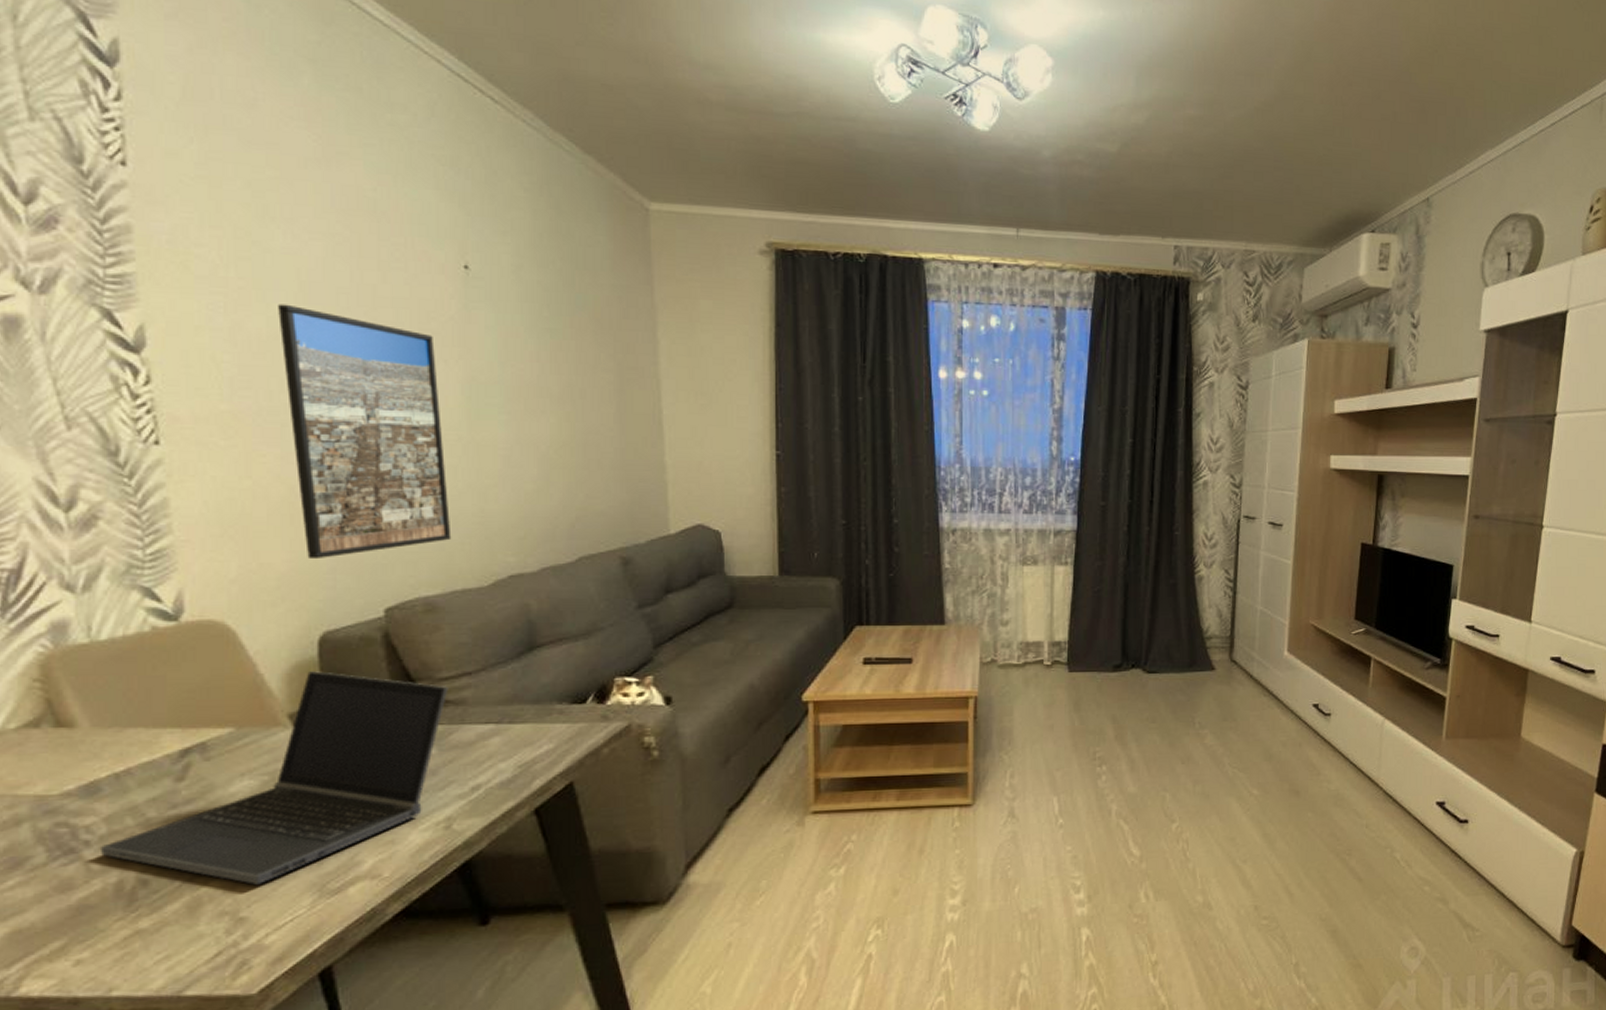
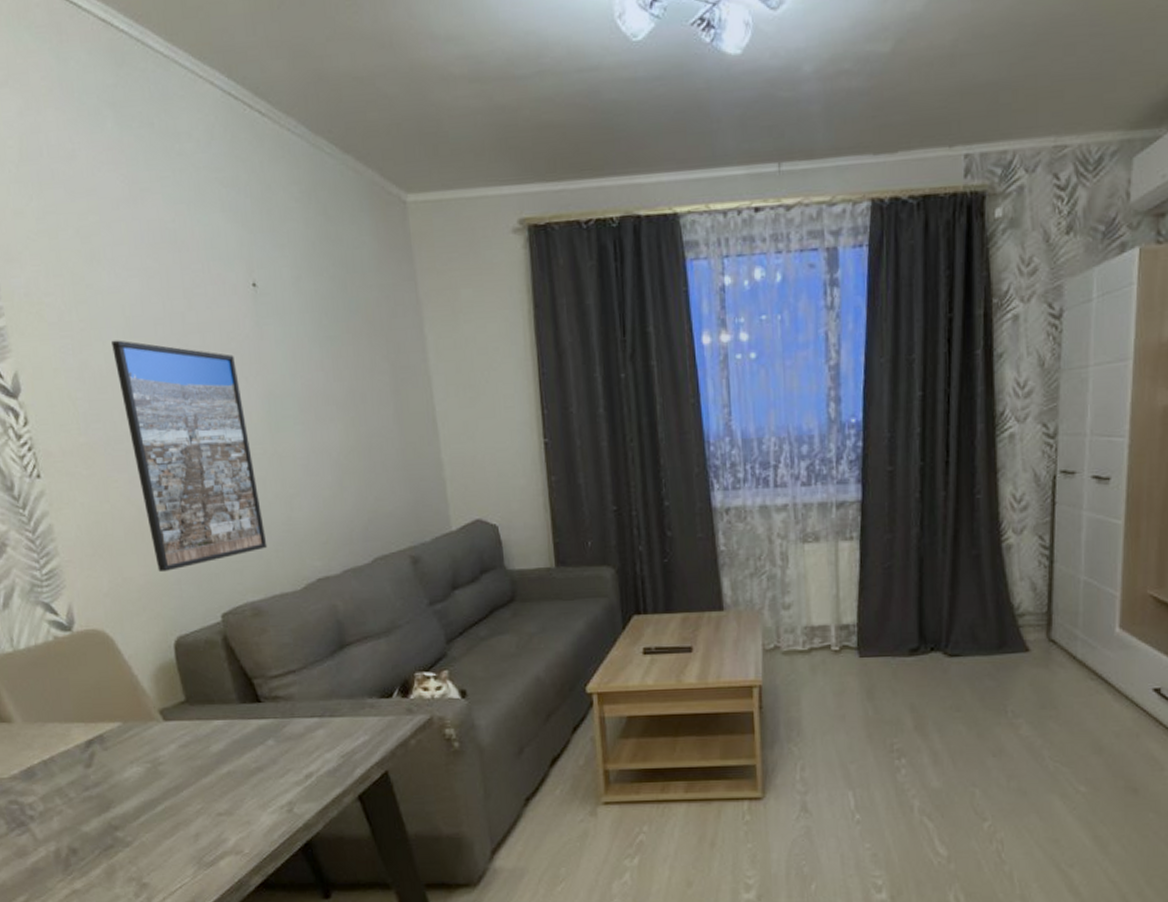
laptop computer: present [99,671,449,885] -> none [40,672,279,856]

